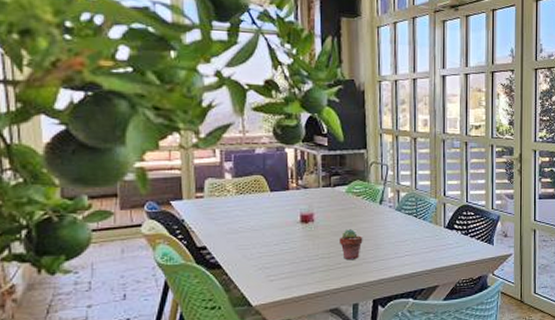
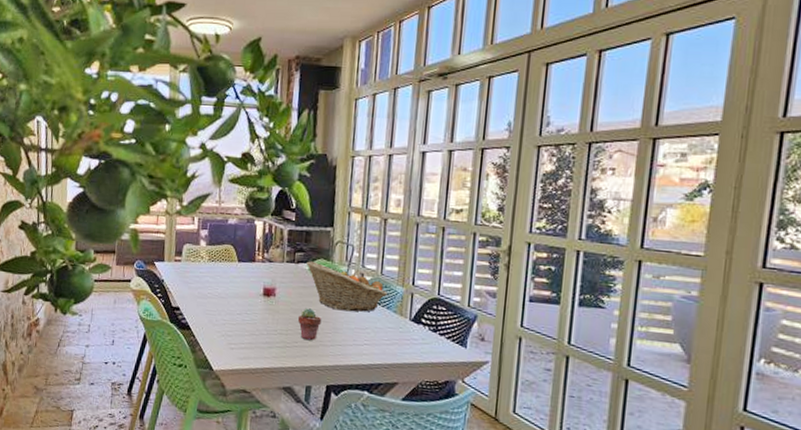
fruit basket: none [343,184,422,227] -> present [307,261,387,312]

